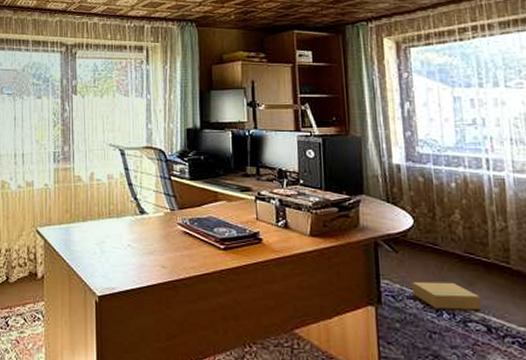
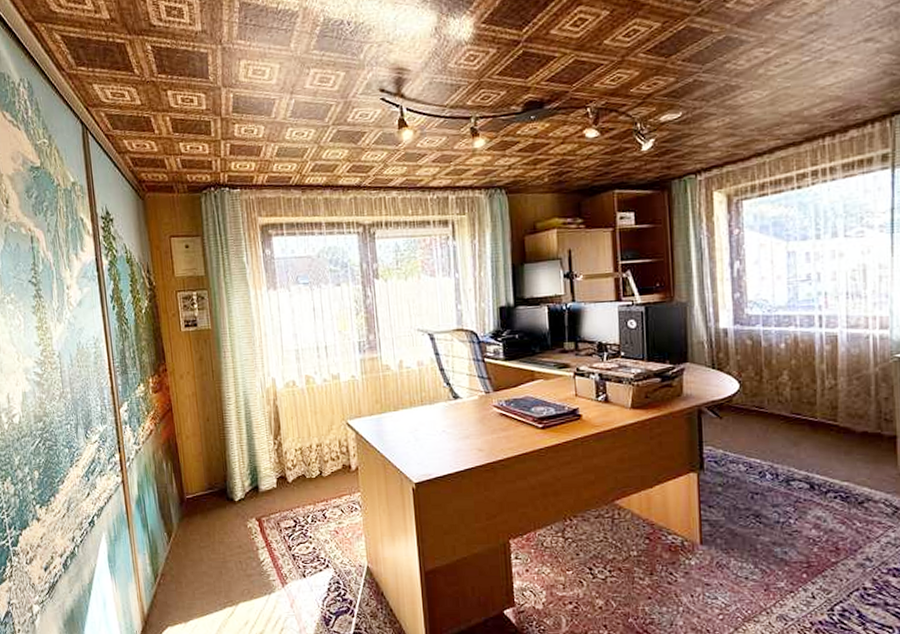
box: present [412,281,480,311] -> none [735,444,804,471]

